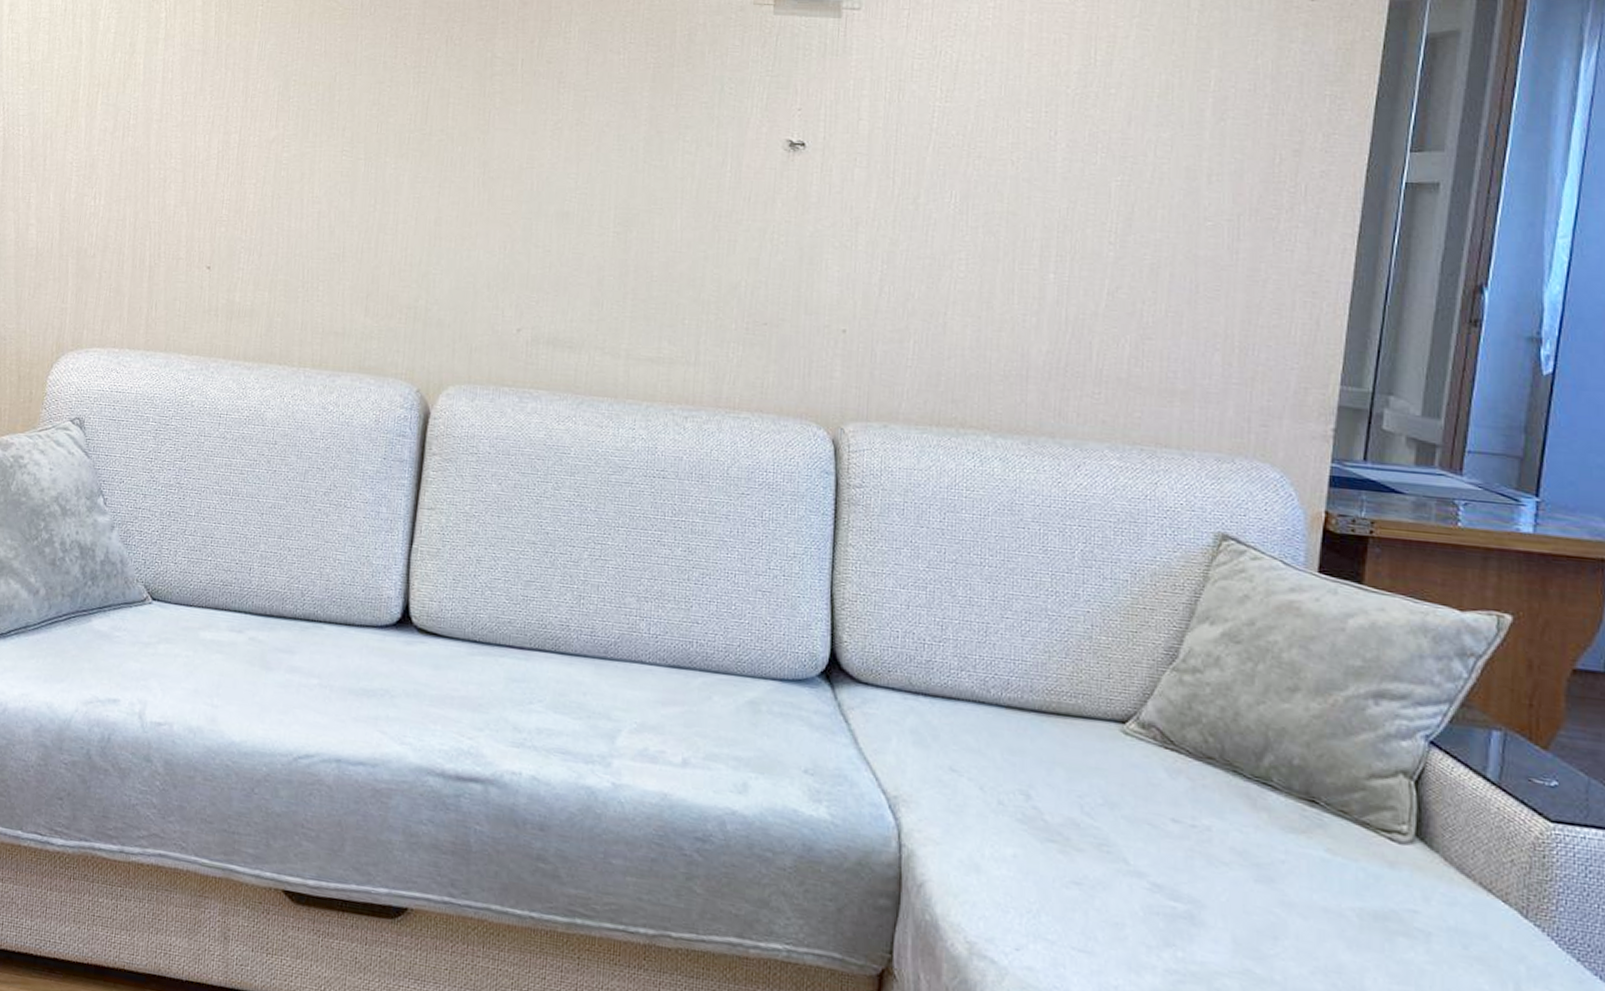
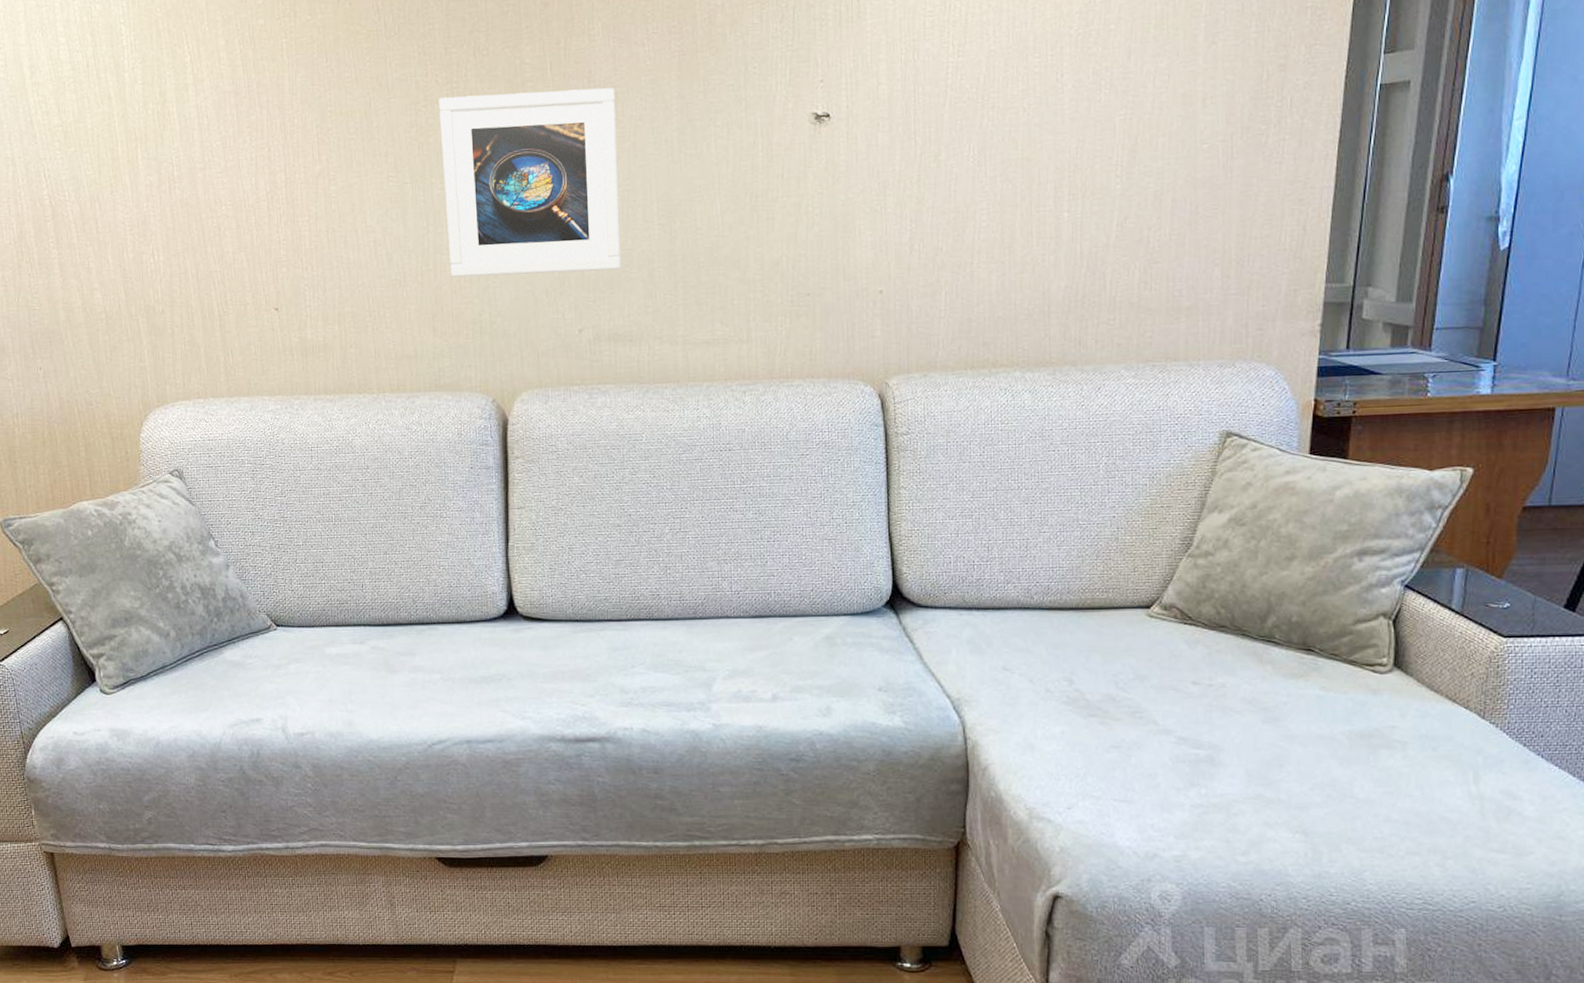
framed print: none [391,80,585,272] -> present [438,88,621,277]

